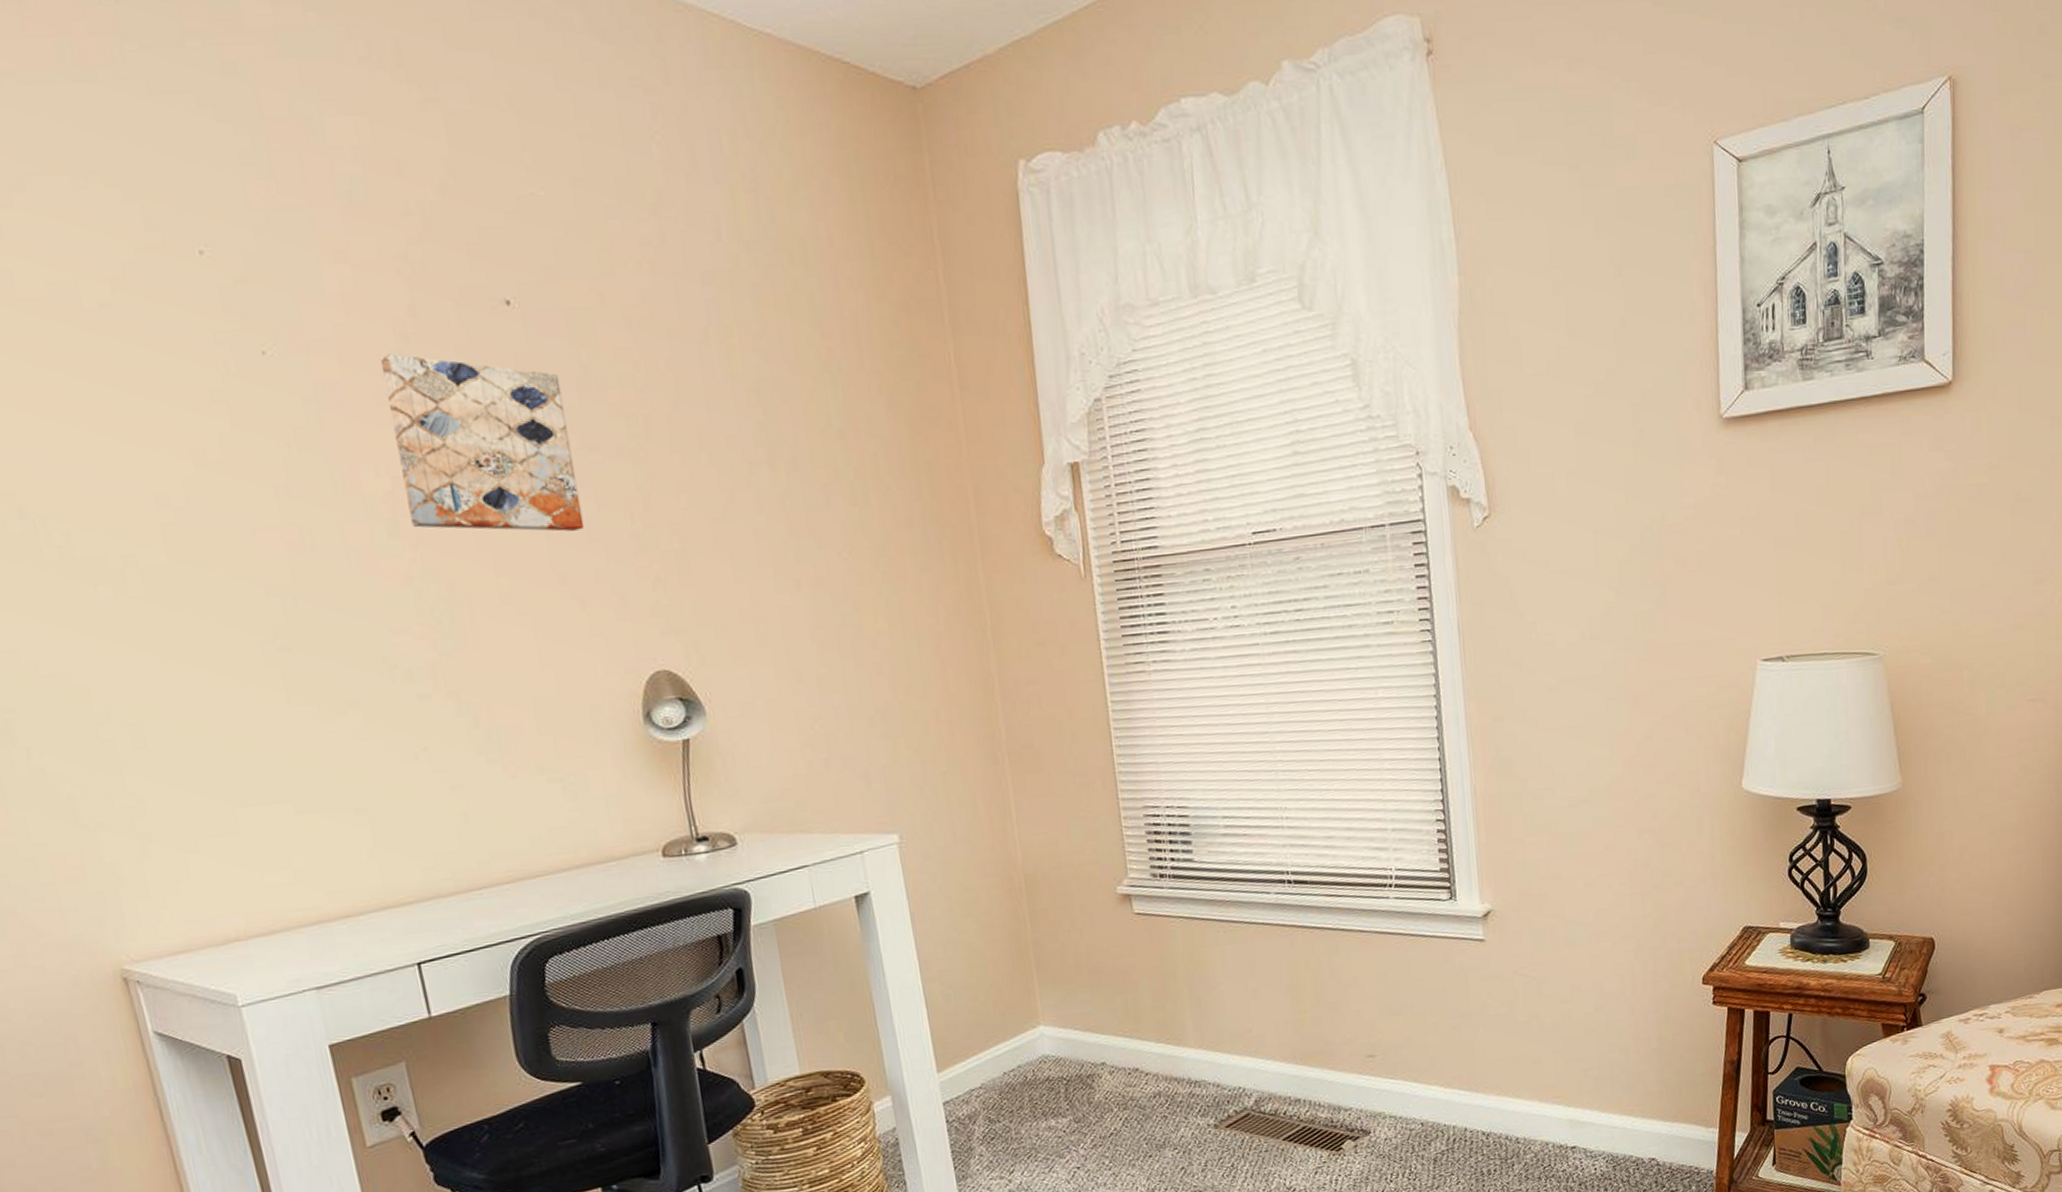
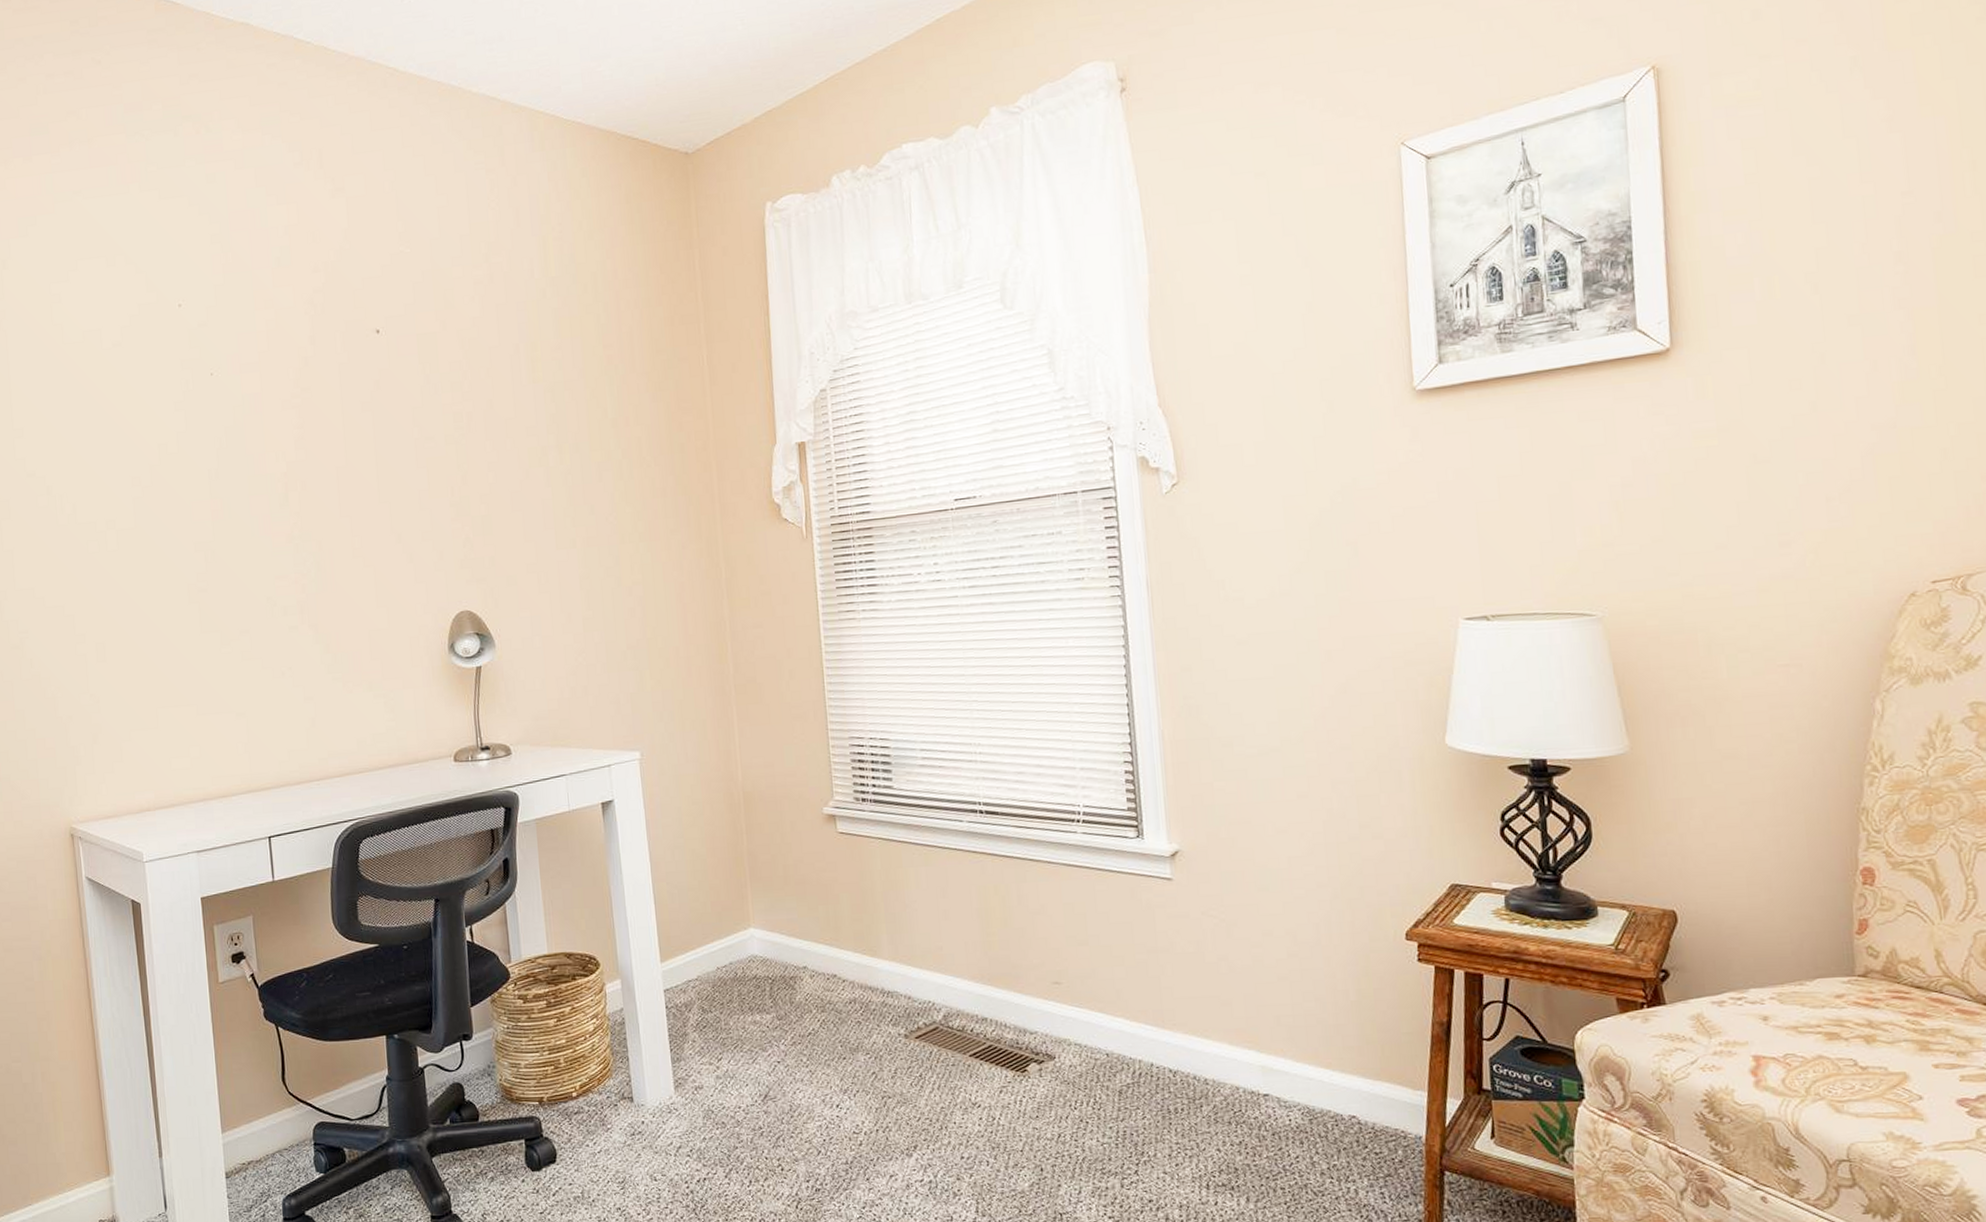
wall art: present [379,353,585,532] -> none [287,371,417,502]

